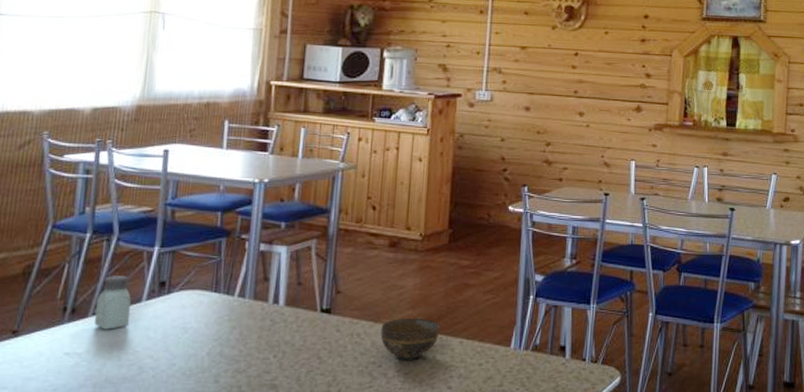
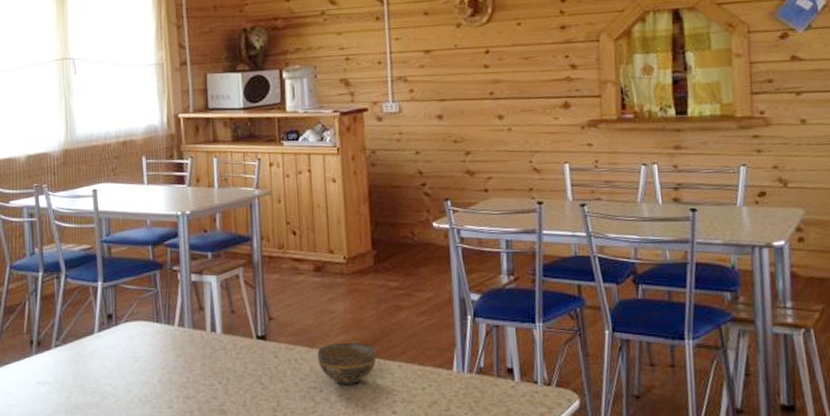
saltshaker: present [95,276,131,330] -> none [56,310,86,360]

